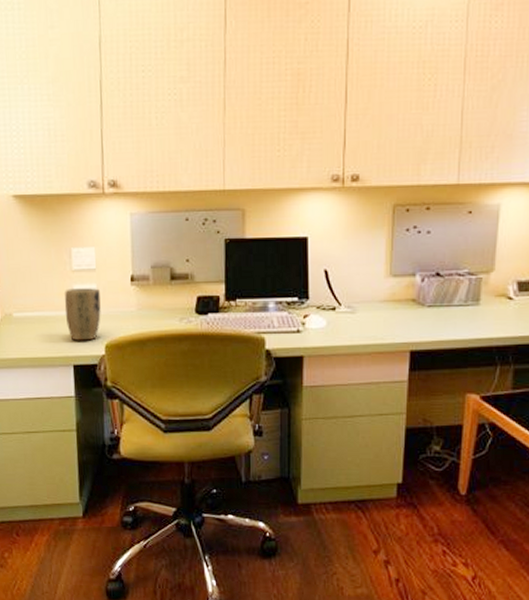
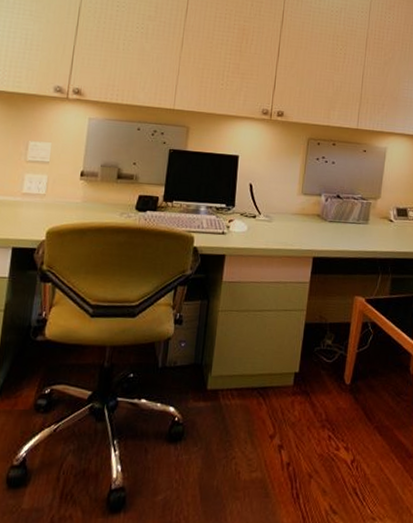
plant pot: present [64,288,101,341] -> none [12,177,50,226]

